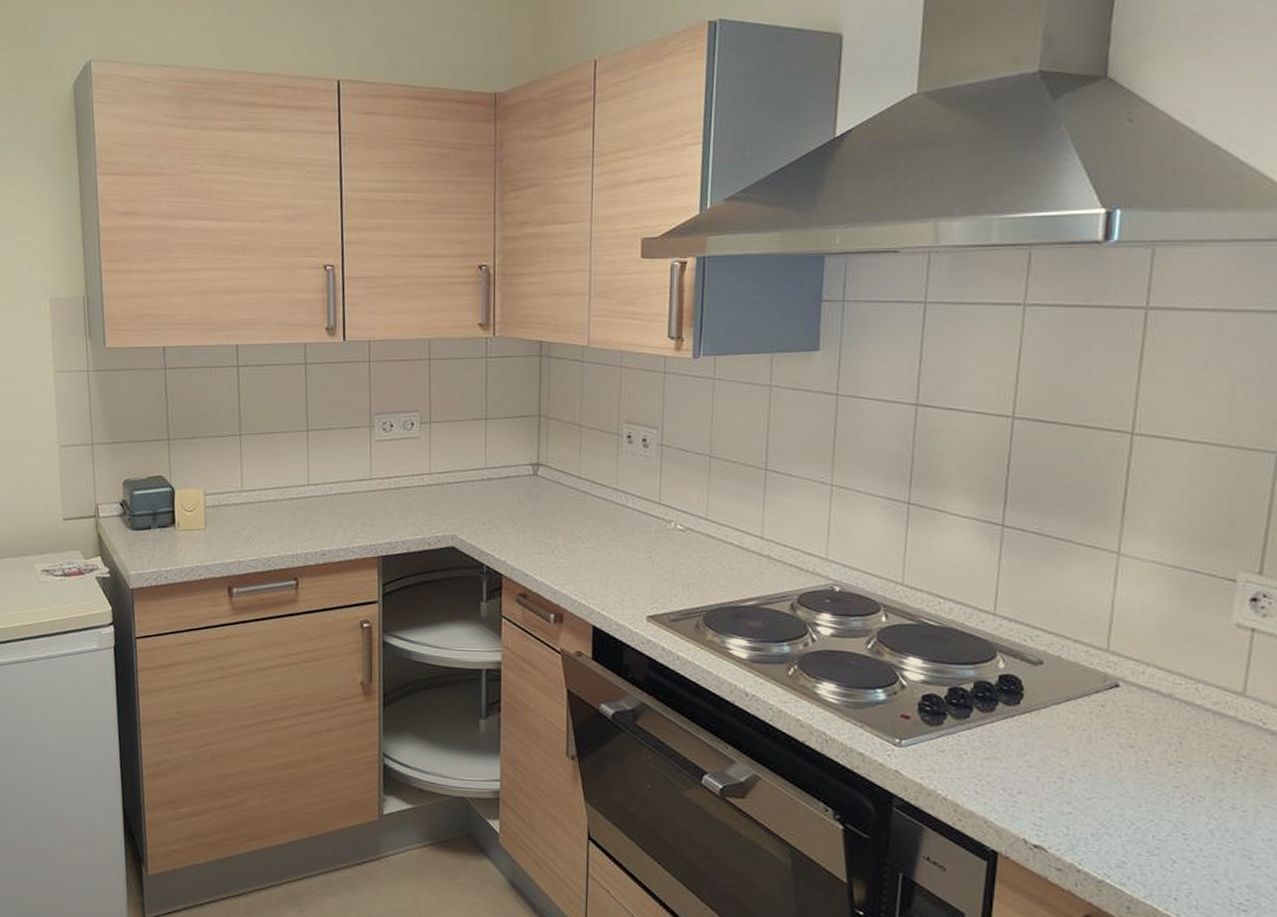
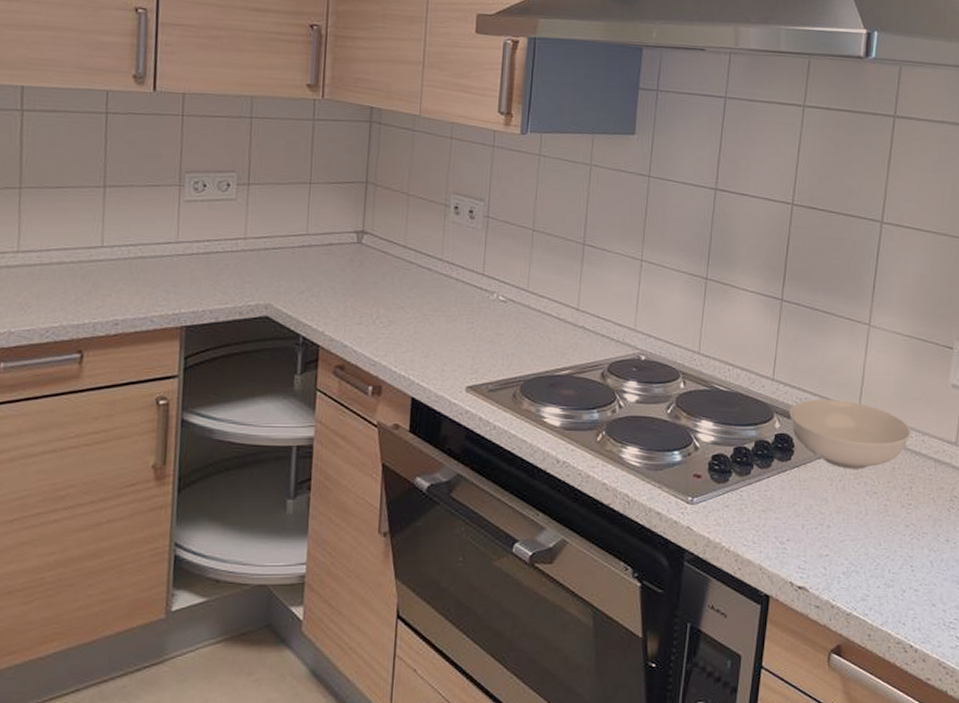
bowl: none [1016,637,1180,719] -> present [789,399,912,469]

